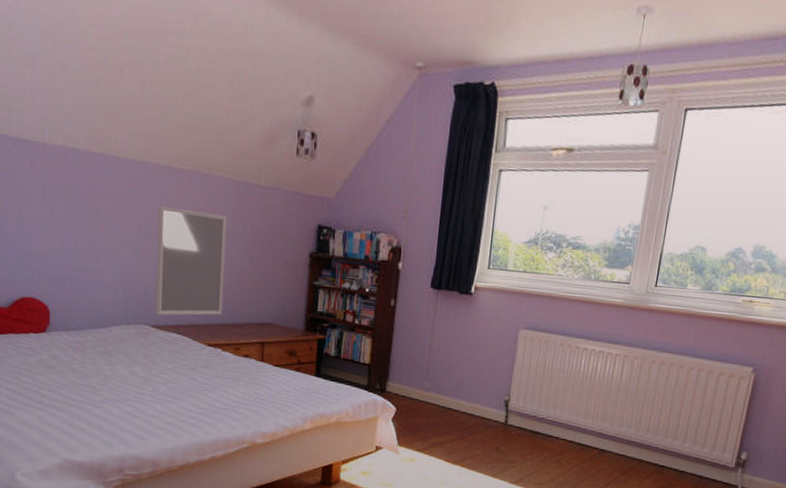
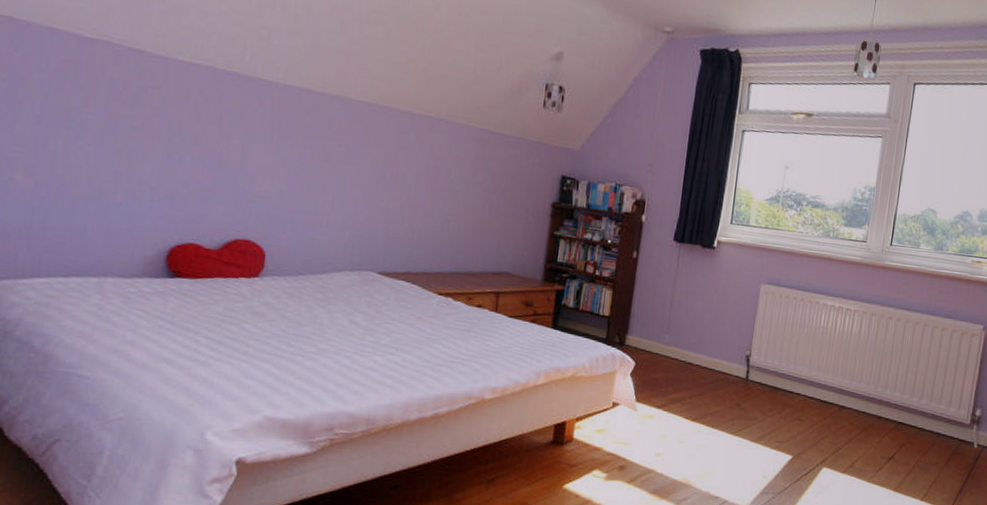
home mirror: present [155,206,227,316] -> none [383,151,468,264]

